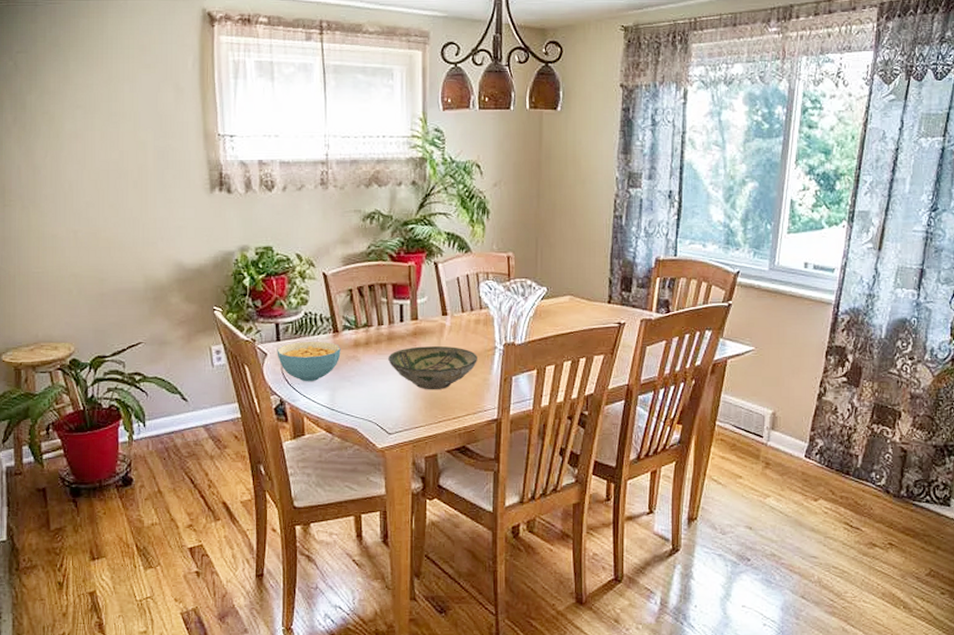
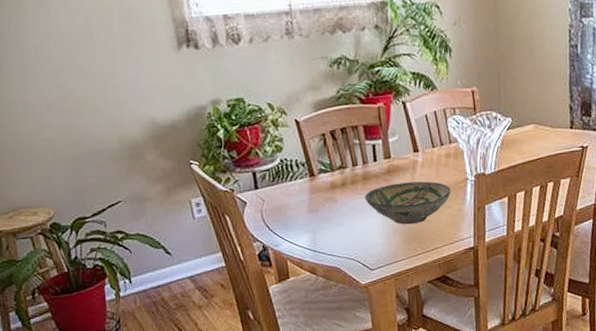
cereal bowl: present [277,341,341,382] -> none [256,186,319,227]

